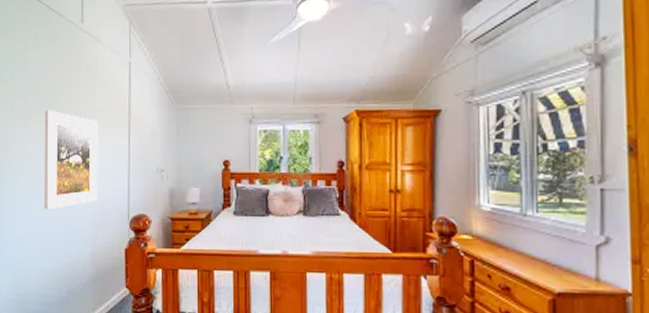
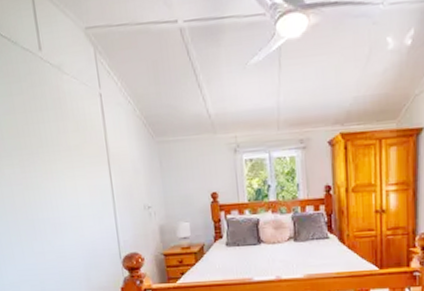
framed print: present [44,109,98,210] -> none [13,150,86,256]

